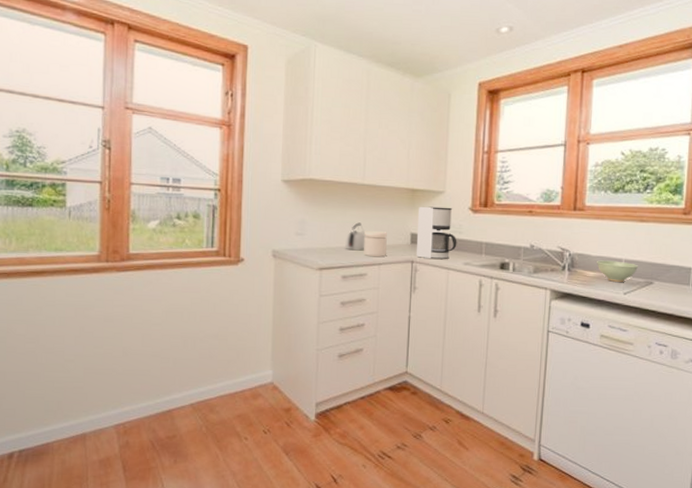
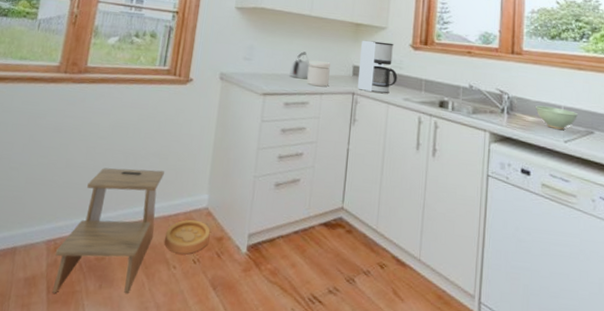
step stool: none [125,351,225,471] -> present [52,167,164,293]
pet bowl: none [233,394,278,426] -> present [164,219,210,255]

